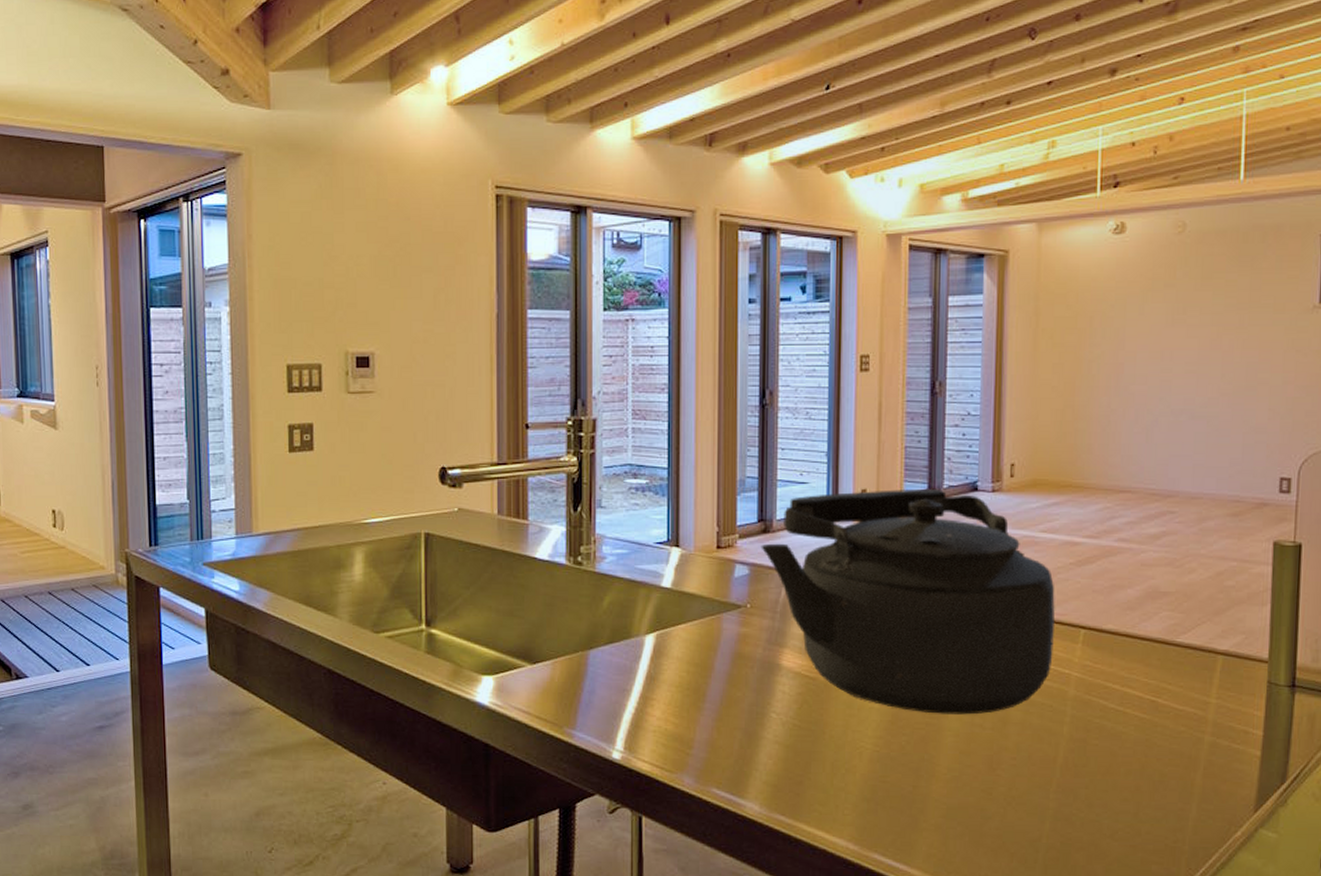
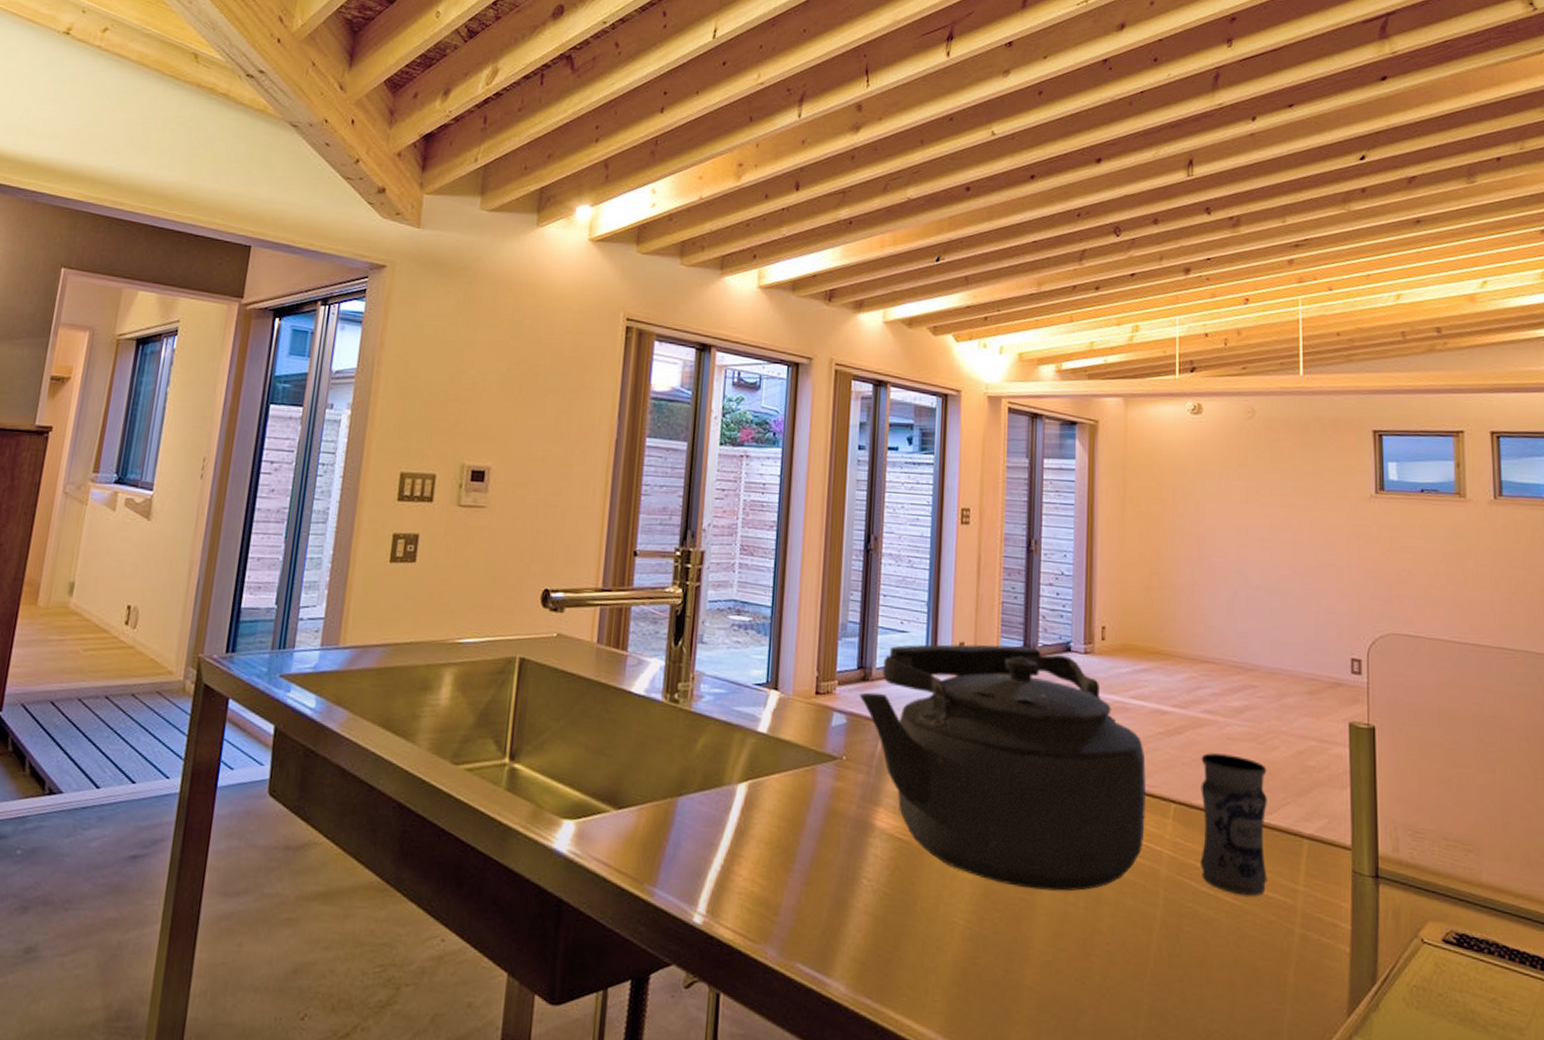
jar: none [1109,580,1183,710] -> present [1200,753,1267,897]

